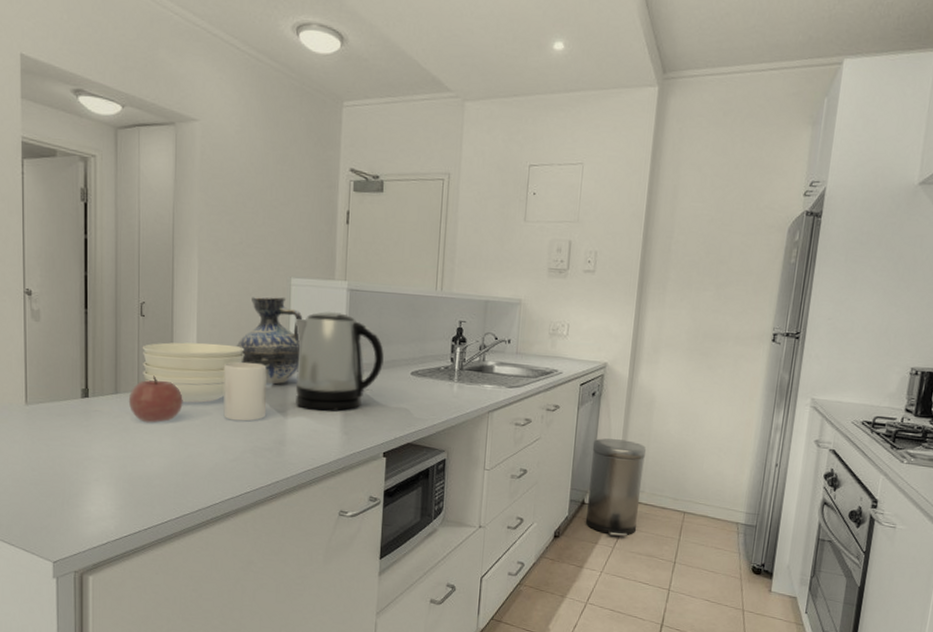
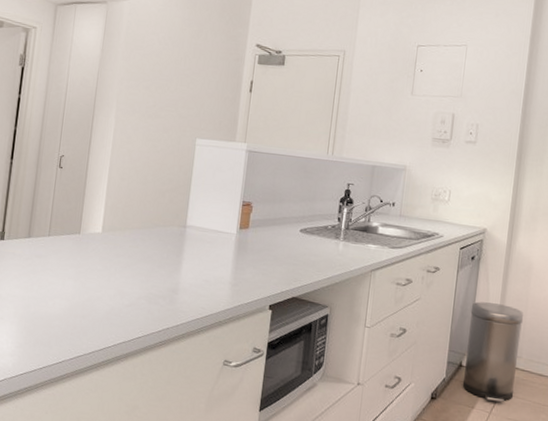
fruit: present [128,375,183,423] -> none [39,222,89,267]
bowl: present [142,342,245,403] -> none [55,192,149,250]
mug: present [223,362,267,422] -> none [123,213,168,269]
ceramic jug: present [236,296,303,385] -> none [141,154,204,236]
kettle: present [295,311,384,410] -> none [191,169,276,263]

